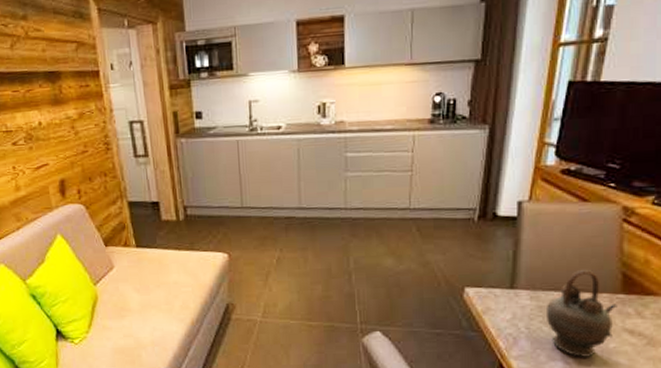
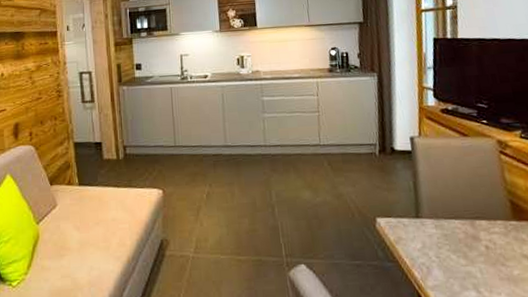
teapot: present [545,269,617,357] -> none [450,197,515,286]

